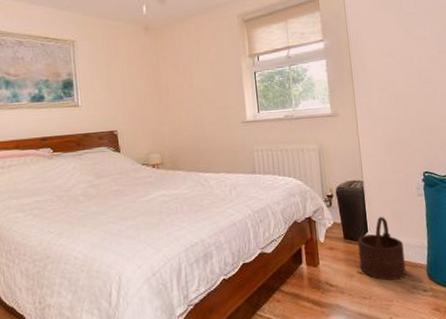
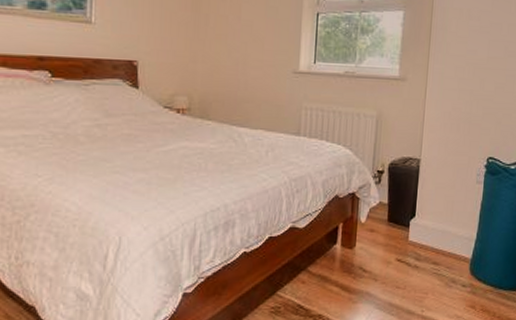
wooden bucket: present [357,216,406,281] -> none [399,200,451,272]

